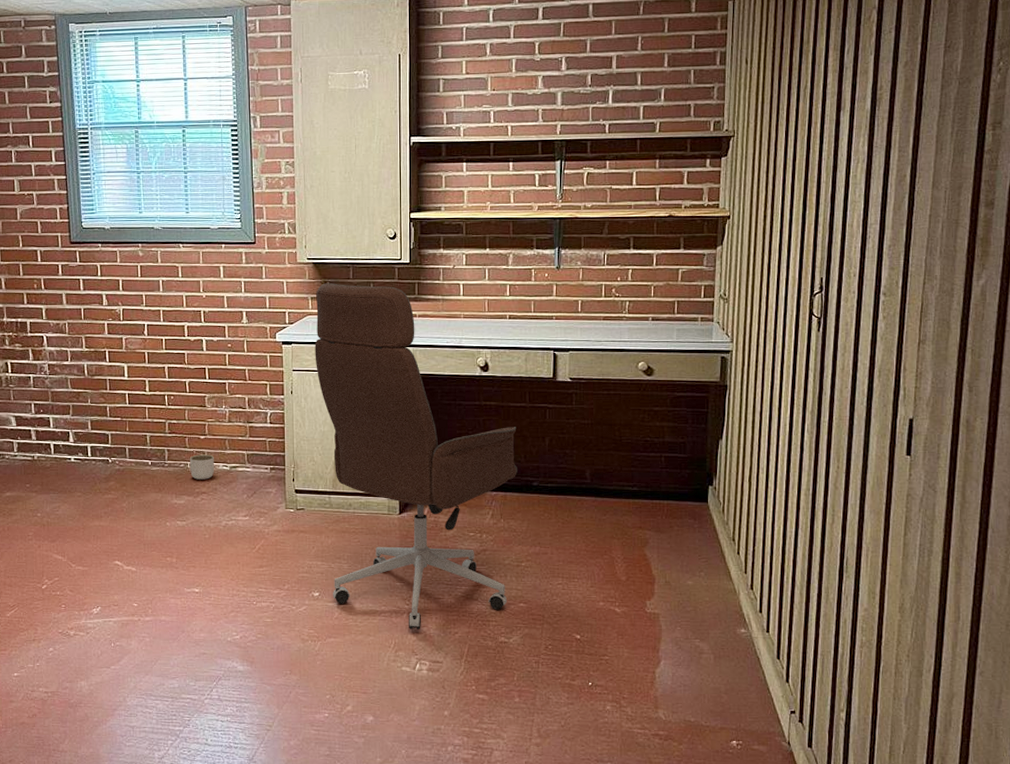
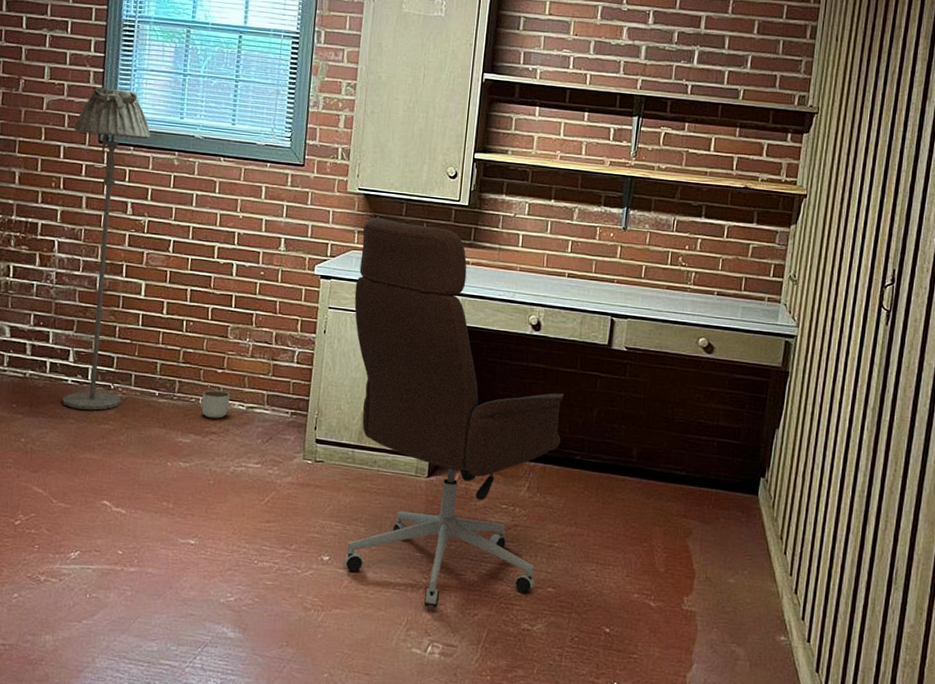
floor lamp: none [47,192,119,483] -> present [62,87,151,410]

